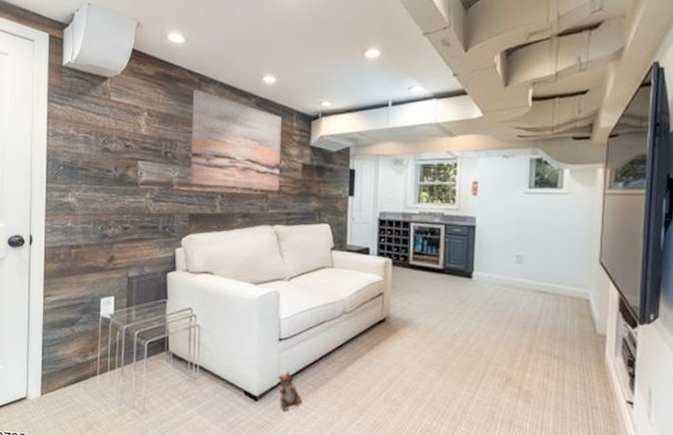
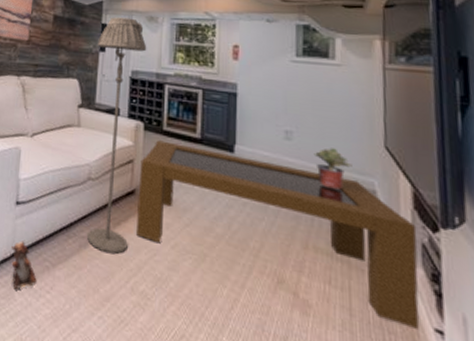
floor lamp: none [345,162,393,373] -> present [87,17,147,255]
coffee table: none [388,273,620,404] -> present [137,140,420,331]
potted plant: none [540,267,572,301] -> present [313,148,352,190]

